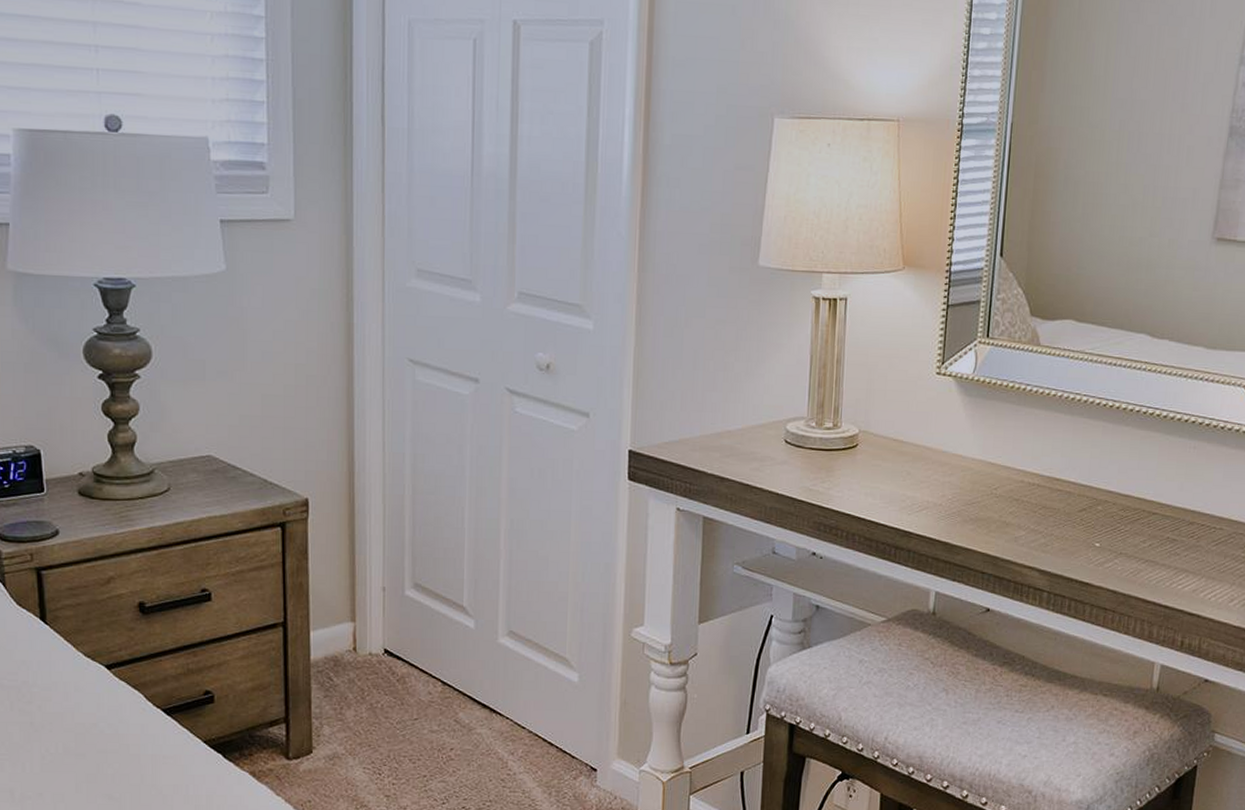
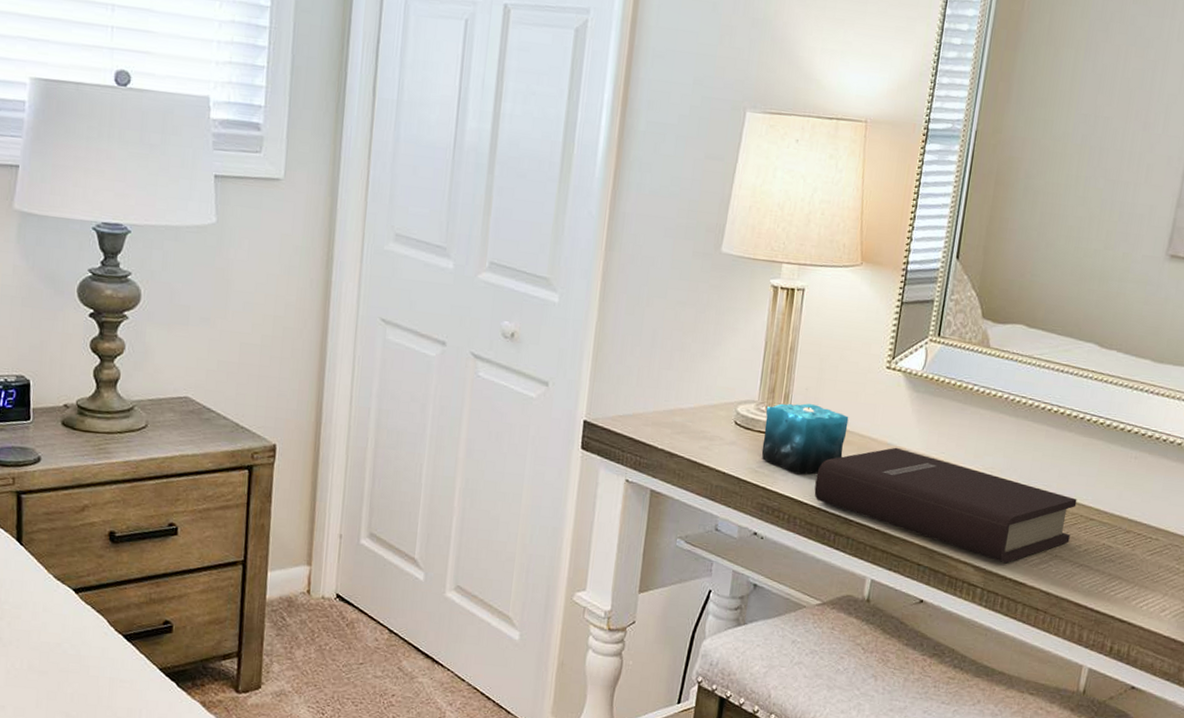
candle: none [814,401,902,490] -> present [761,389,849,475]
book: none [871,454,1139,564] -> present [814,447,1077,563]

